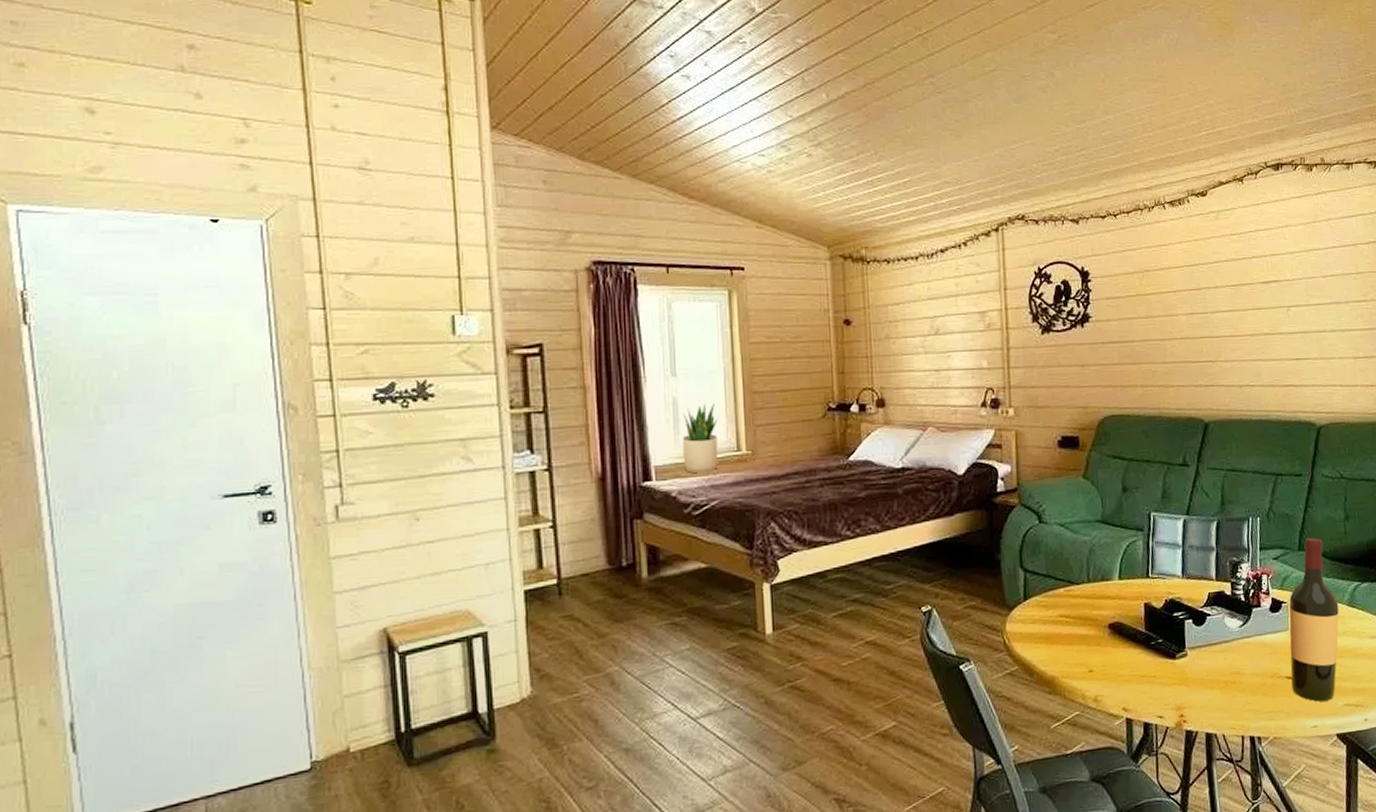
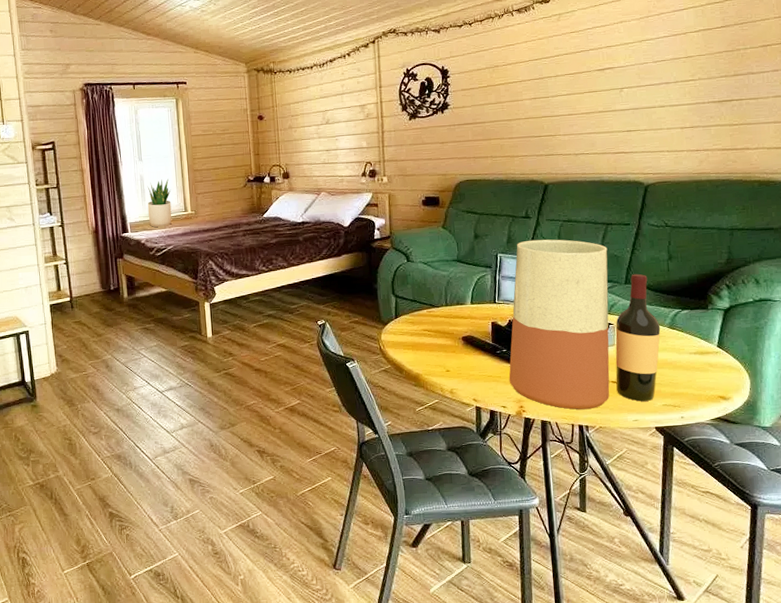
vase: none [1166,493,1284,716] -> present [509,239,610,410]

